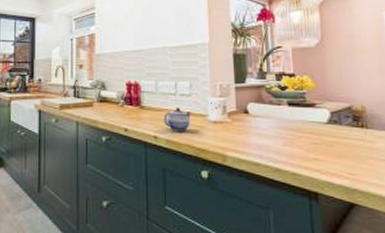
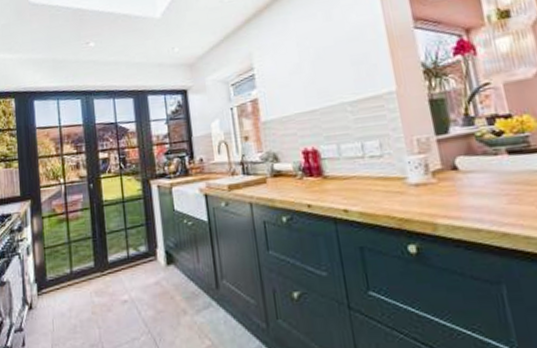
teapot: present [164,107,191,132] -> none [352,172,386,202]

